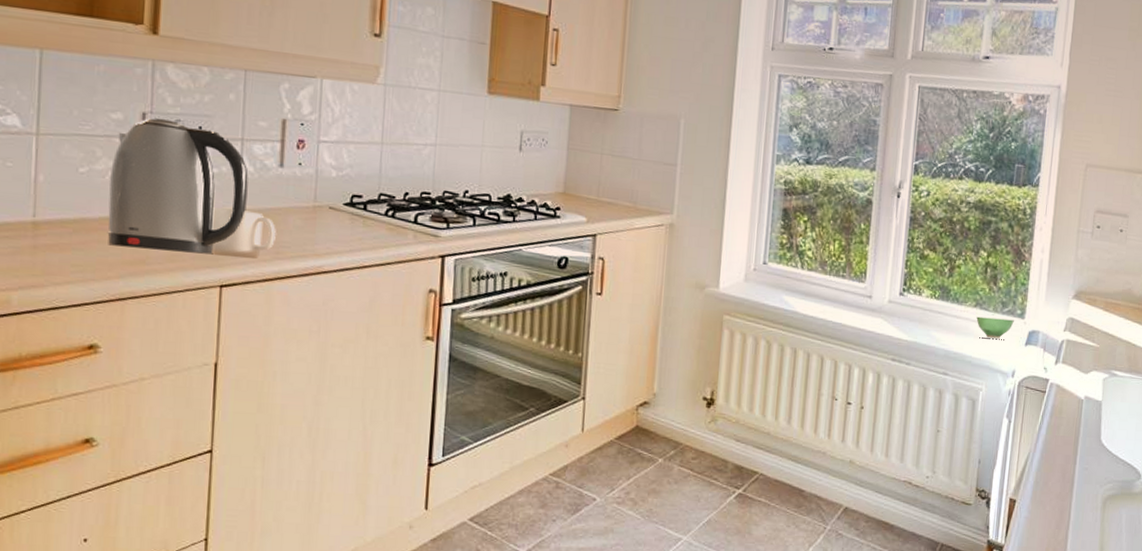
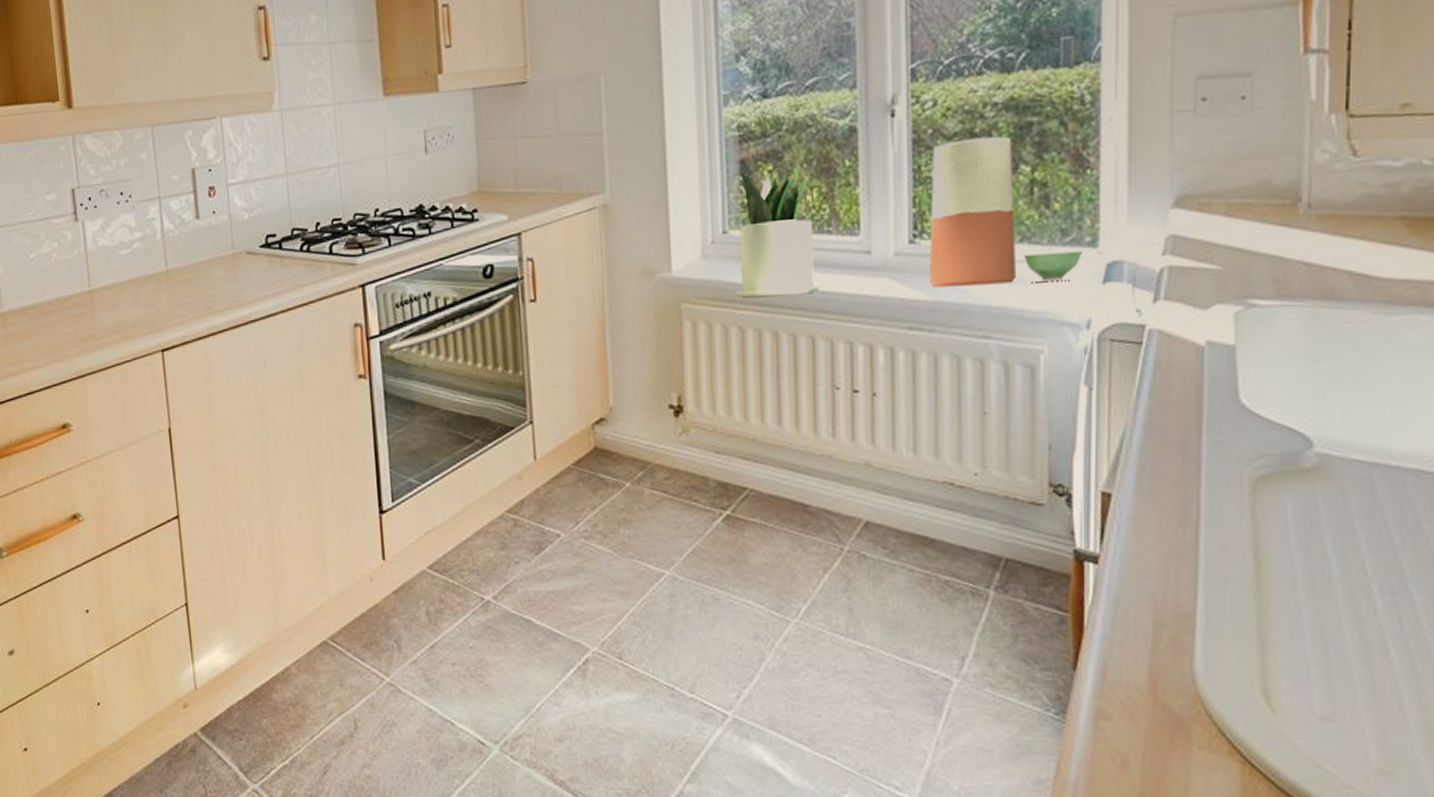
kettle: present [107,118,248,255] -> none [54,191,173,325]
mug: present [212,207,276,260] -> none [144,269,203,321]
planter: none [766,217,835,323] -> present [734,163,822,298]
vase: none [910,224,977,336] -> present [928,136,1016,288]

